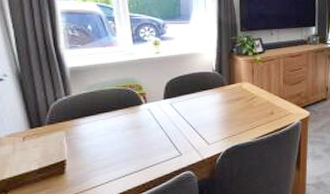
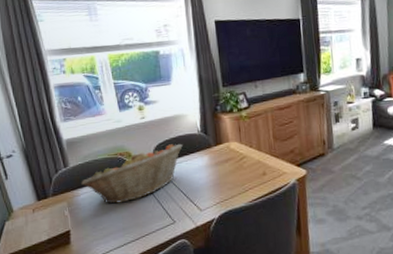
fruit basket: none [83,80,196,135] -> present [81,143,183,204]

